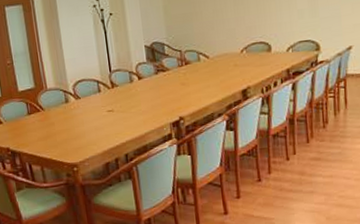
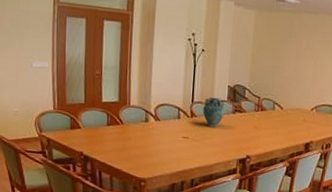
vase: none [122,60,147,94] -> present [203,97,225,127]

